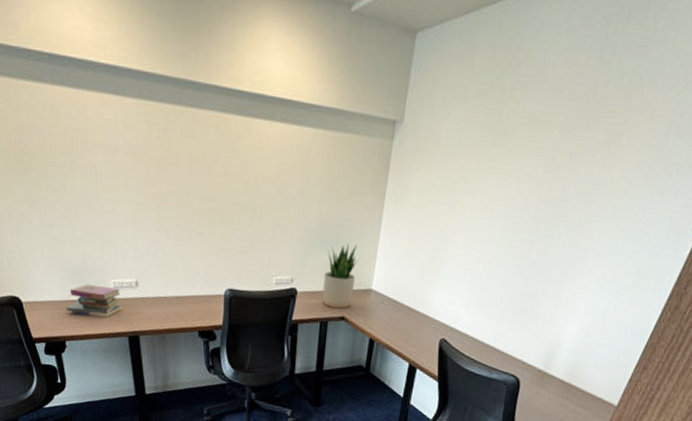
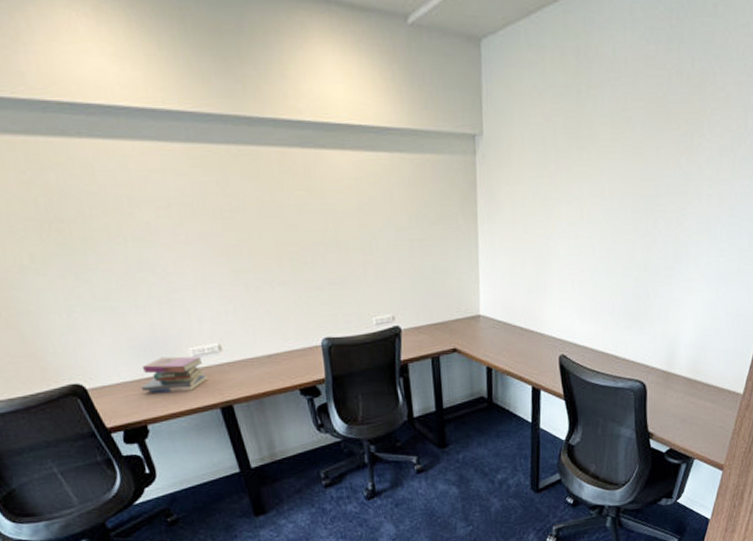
planter: present [322,244,358,309] -> none [427,270,462,341]

